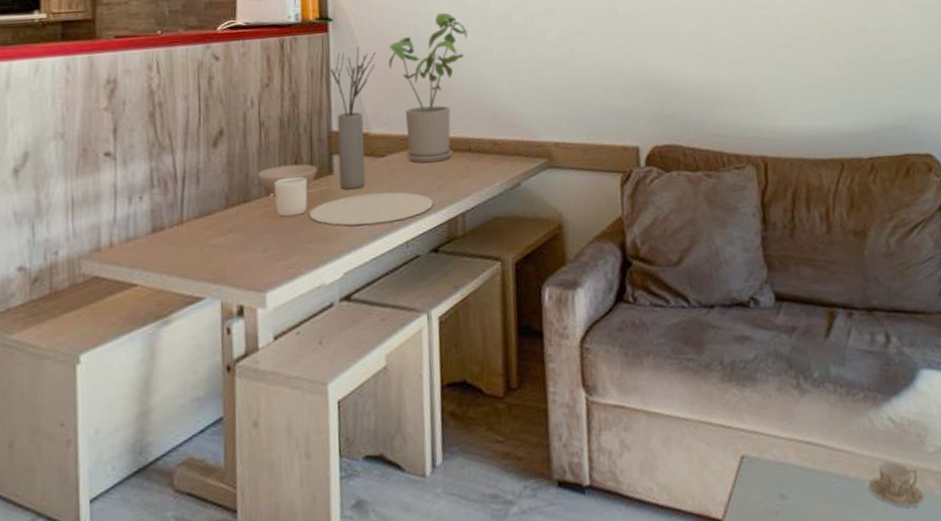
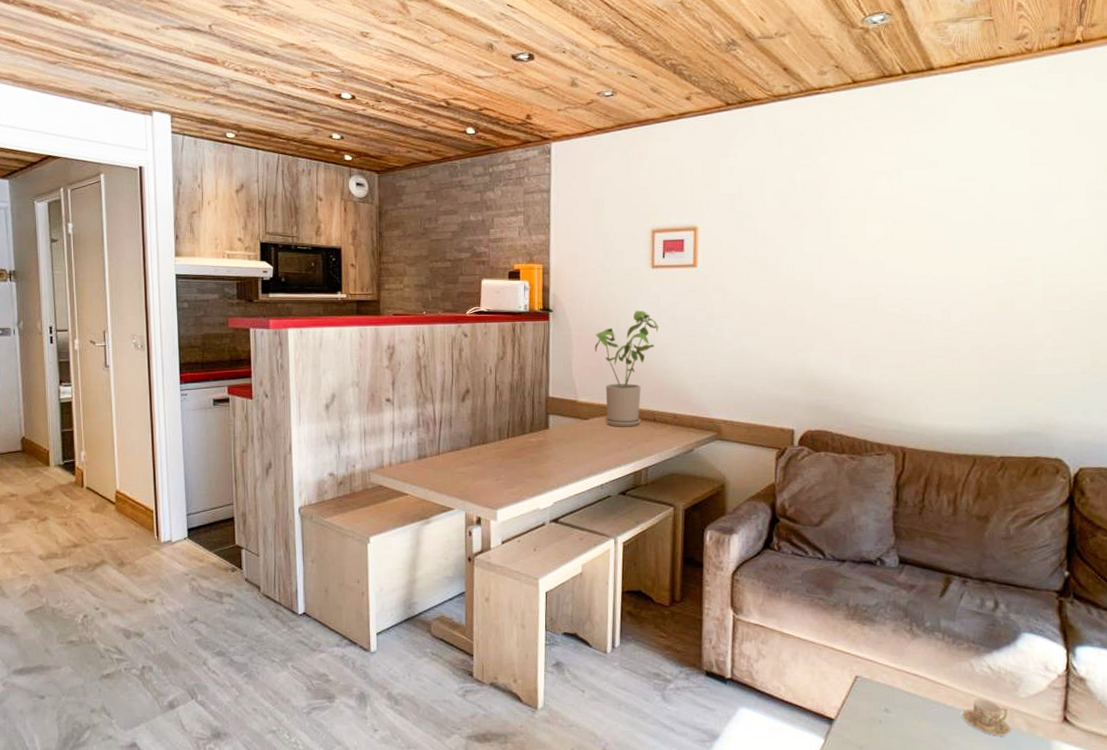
soup bowl: present [257,164,318,196] -> none [493,419,537,441]
mug: present [273,176,308,217] -> none [504,428,530,457]
placemat: present [308,192,435,226] -> none [529,446,625,469]
vase: present [331,46,376,190] -> none [550,333,585,442]

